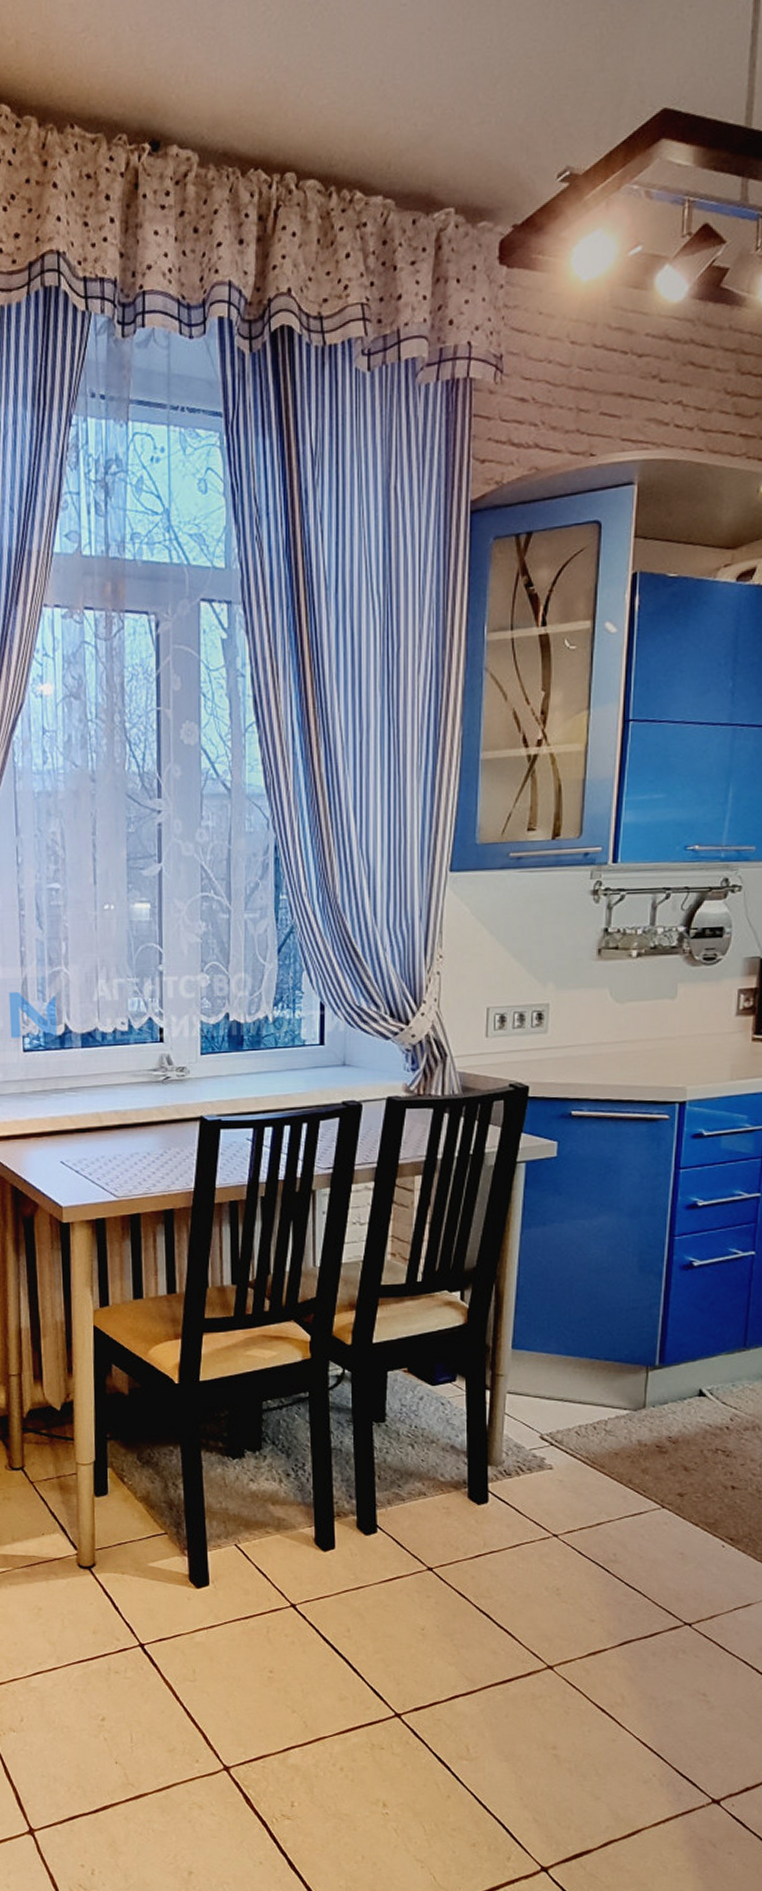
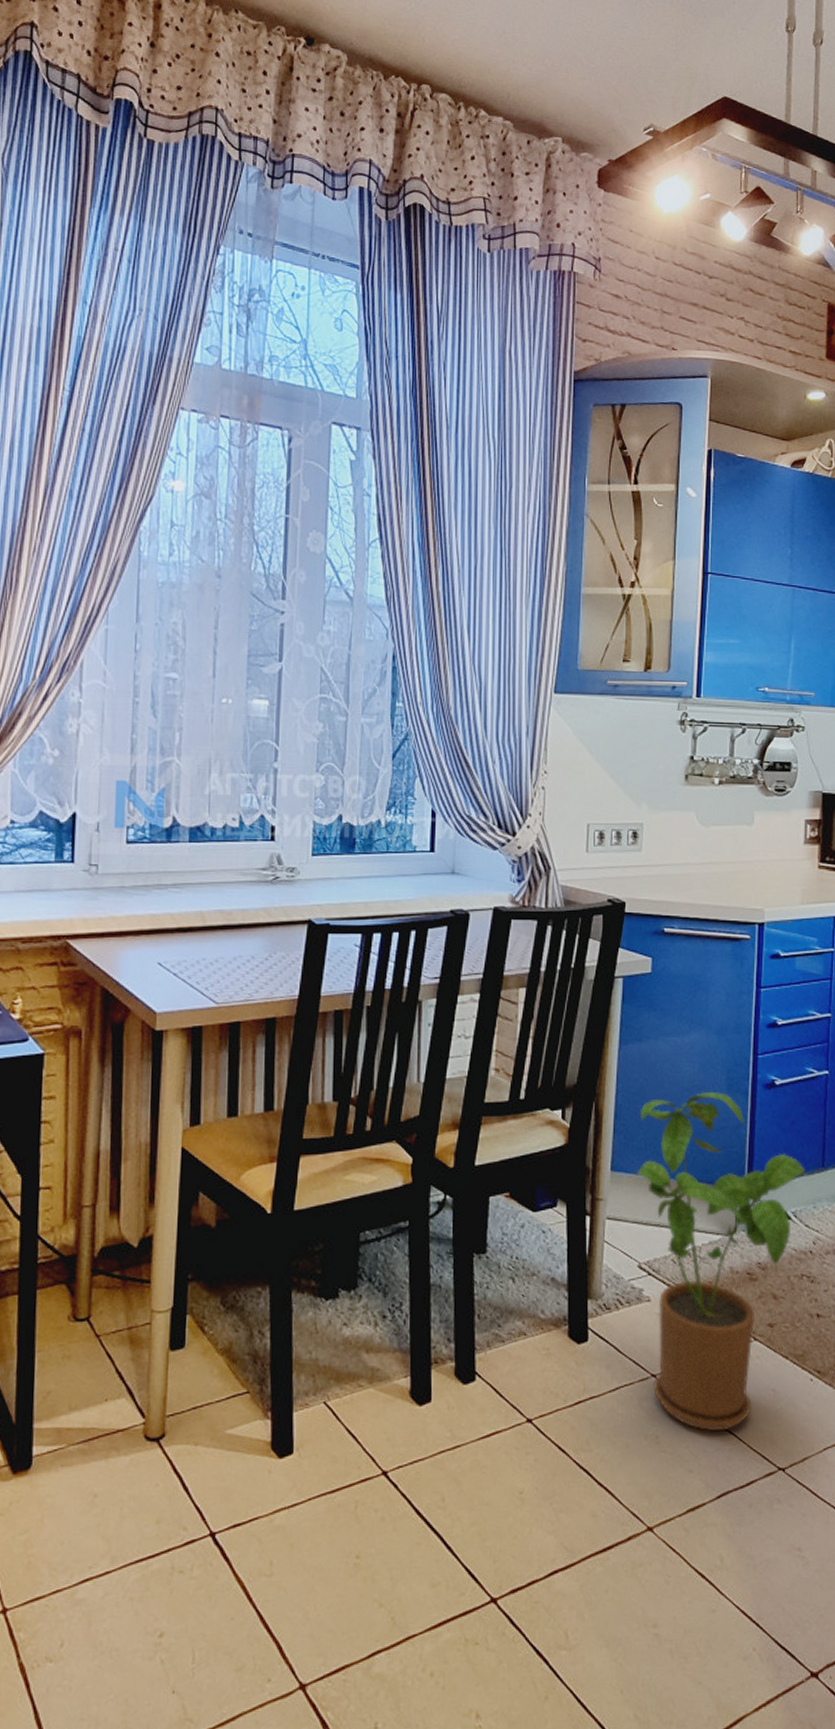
house plant: none [539,1274,725,1588] -> present [636,1092,806,1432]

